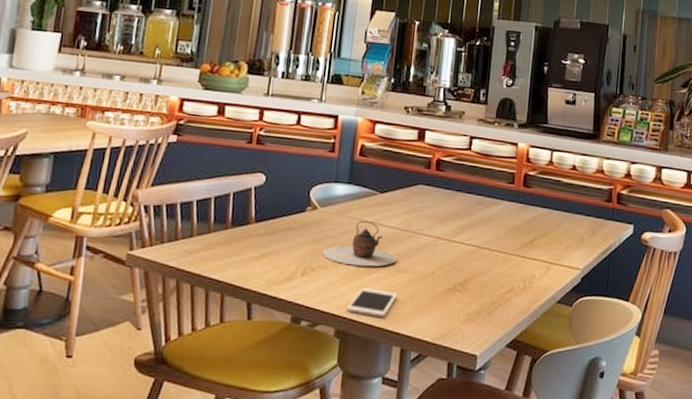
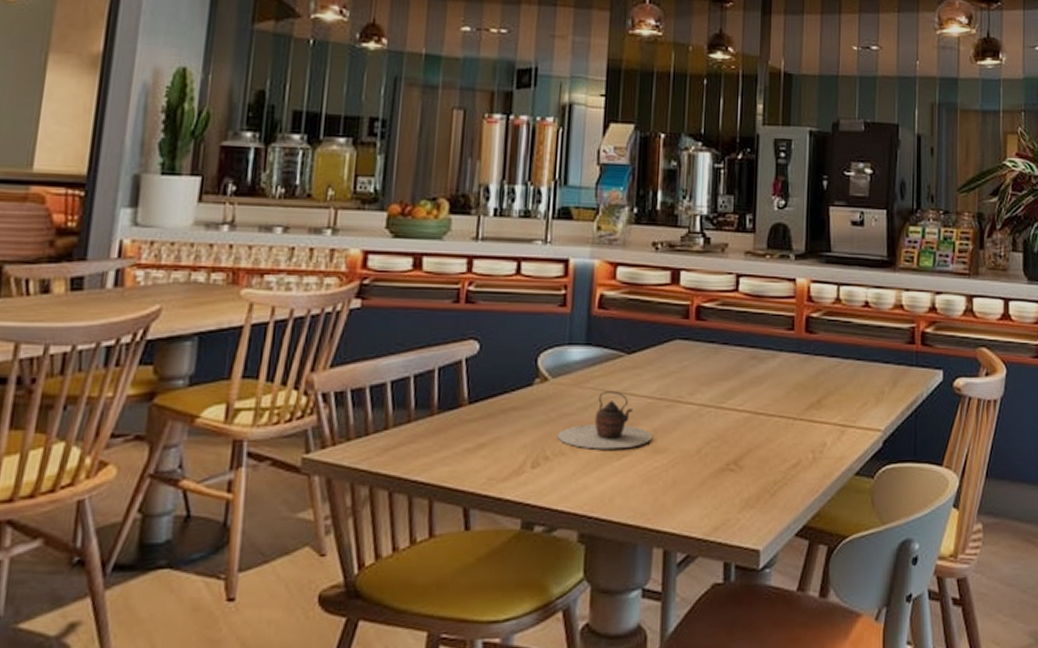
cell phone: present [347,288,397,318] -> none [593,477,655,513]

